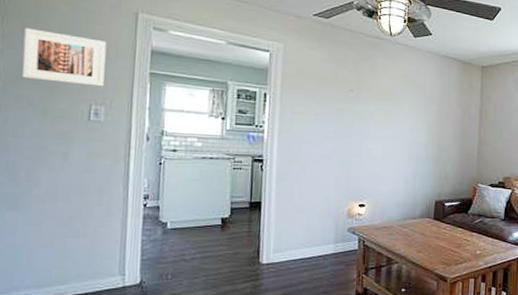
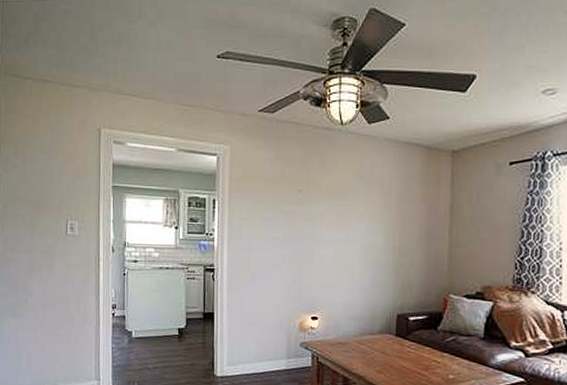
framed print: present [22,28,107,87] -> none [16,153,77,203]

